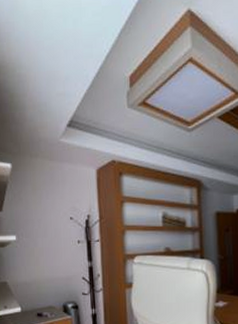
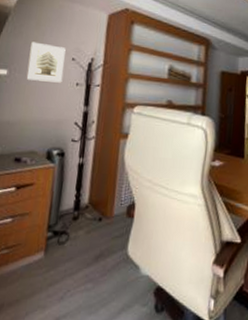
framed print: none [31,206,65,243] -> present [26,41,66,83]

